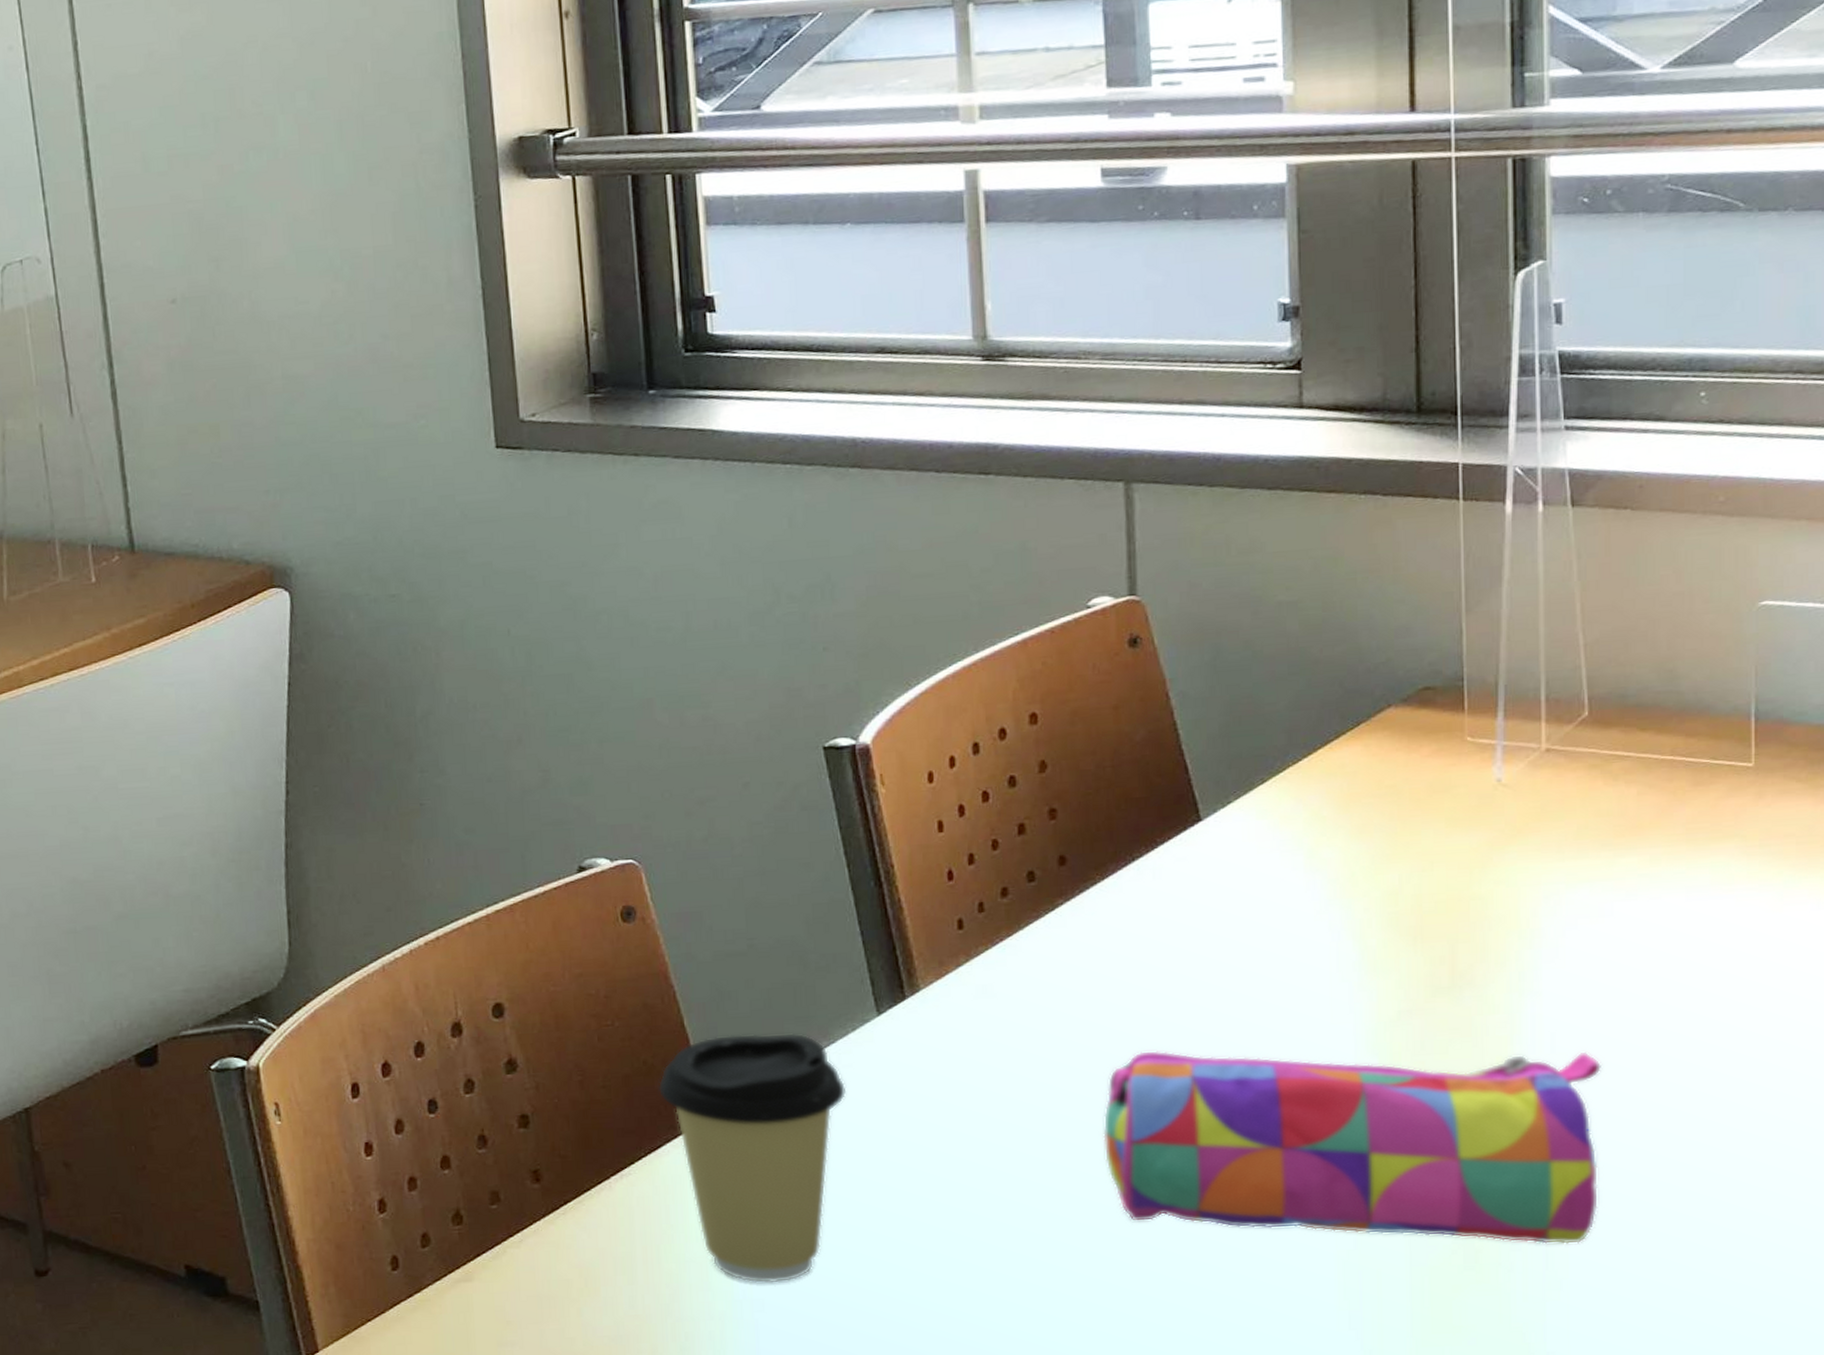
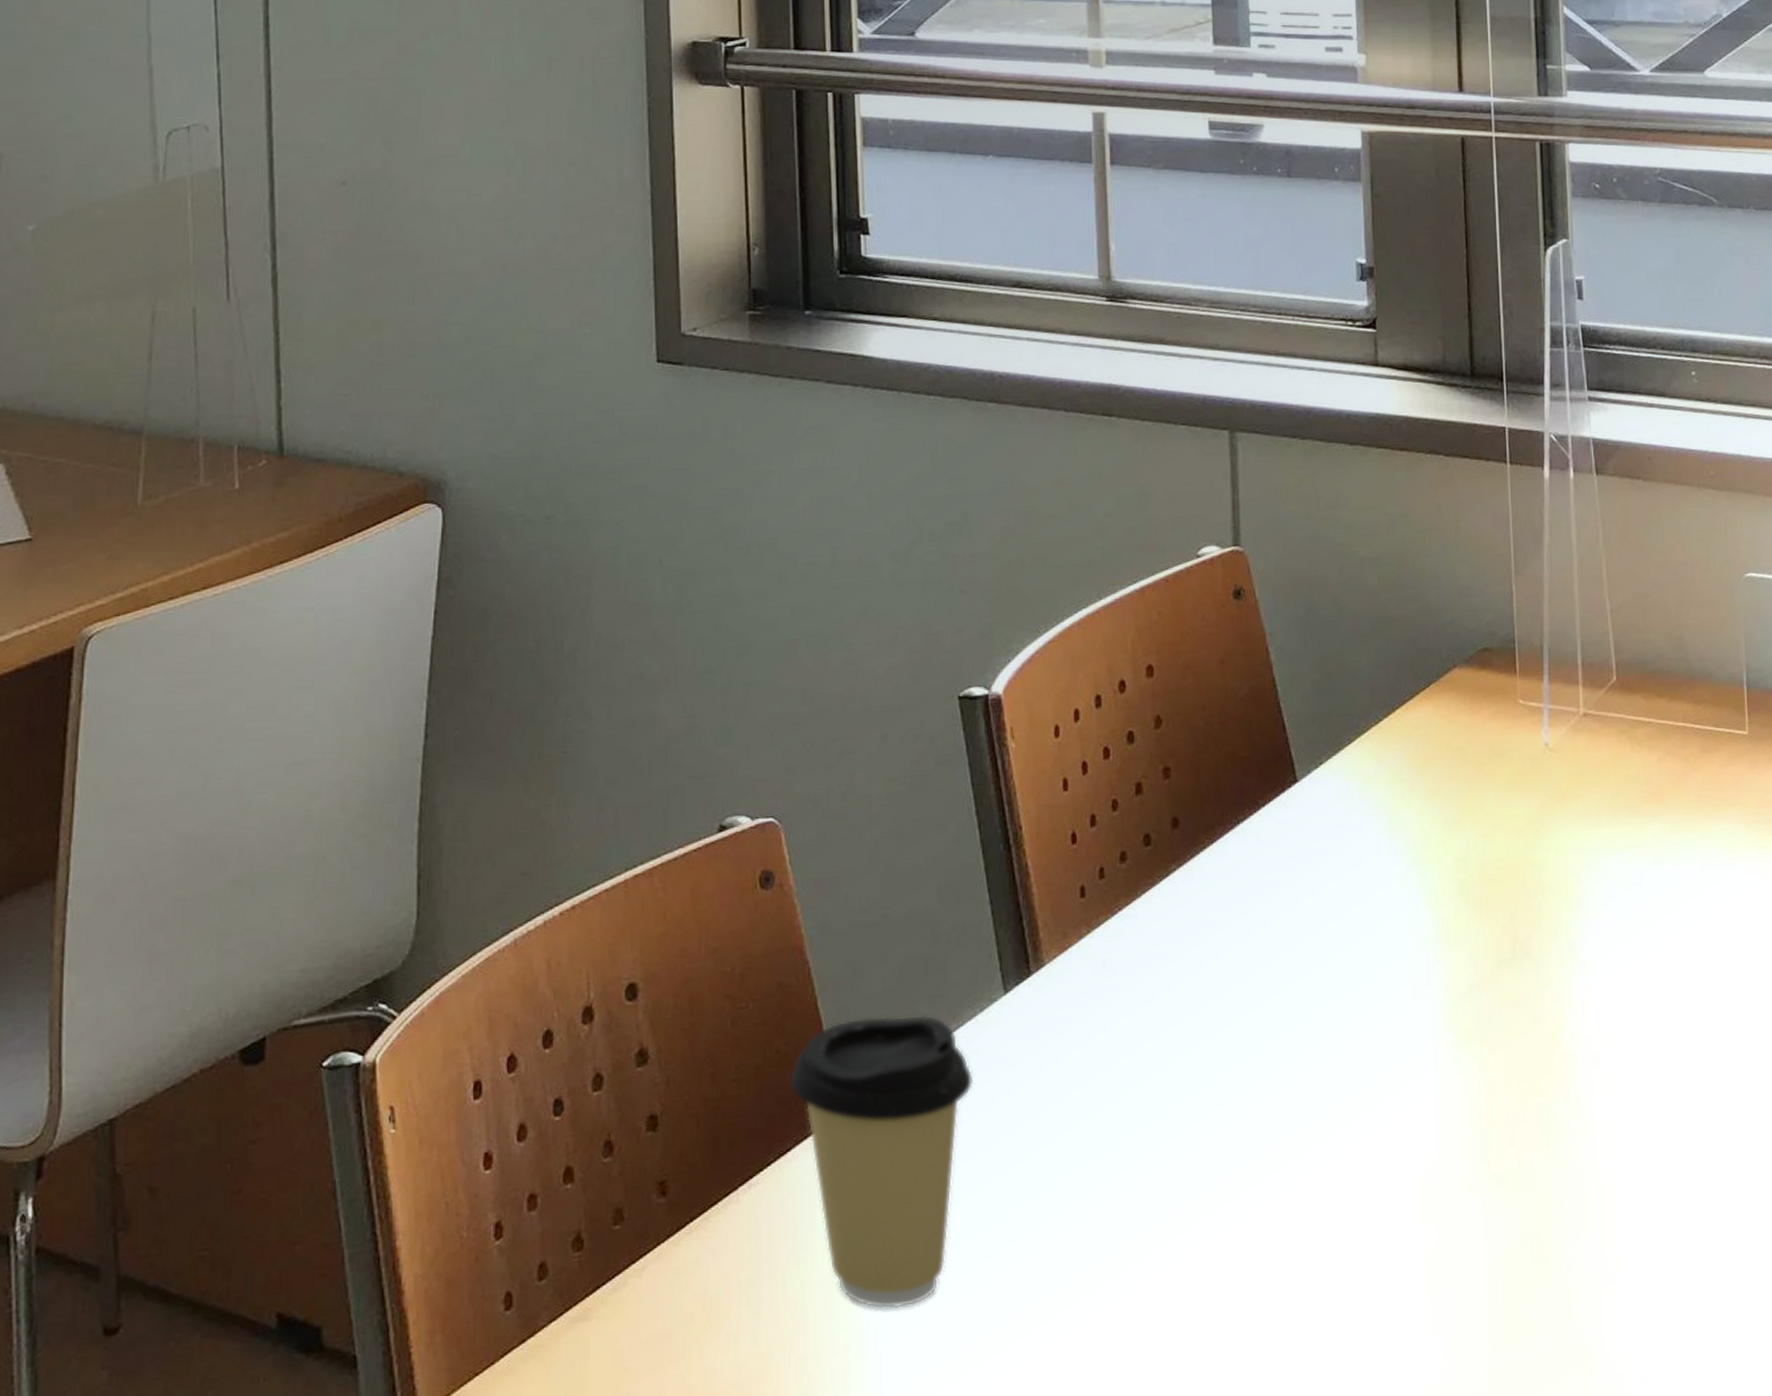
pencil case: present [1103,1050,1601,1244] -> none [1212,1025,1643,1234]

